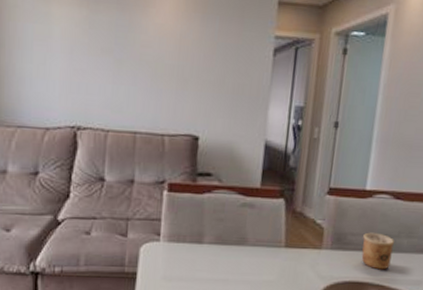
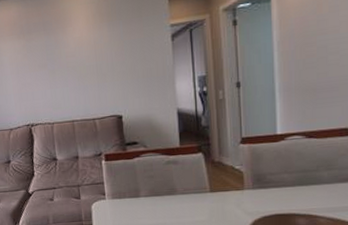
cup: present [361,232,394,270] -> none [282,169,314,202]

